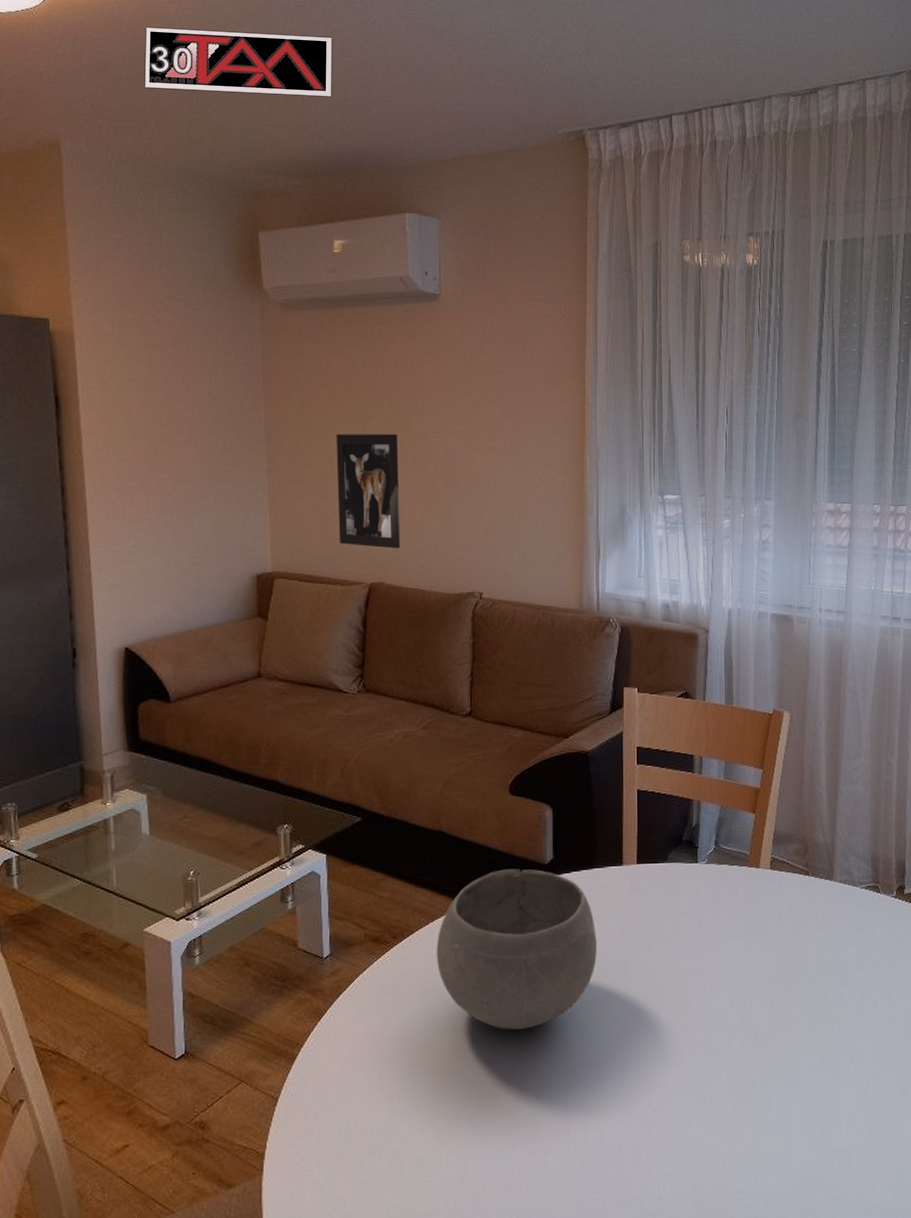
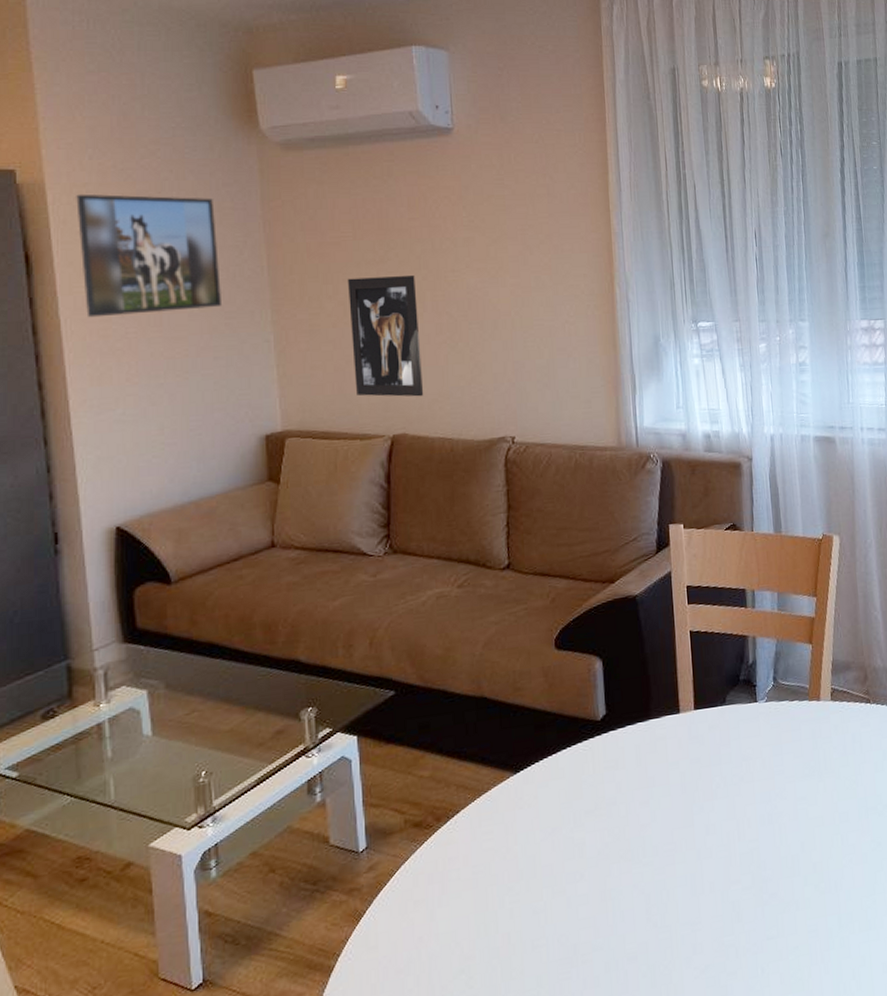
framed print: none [100,343,223,457] -> present [76,193,221,318]
bowl: present [436,869,597,1030] -> none [484,727,659,907]

